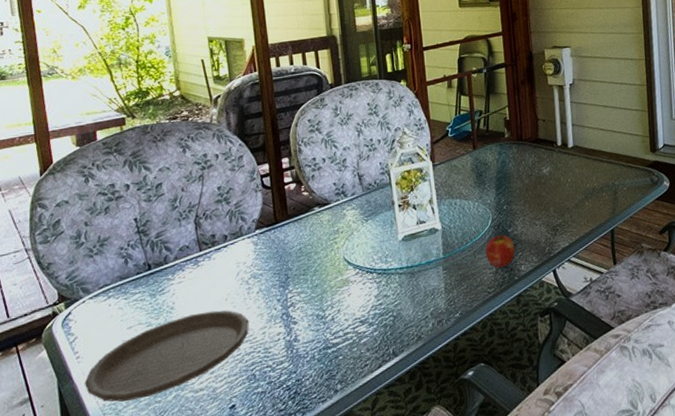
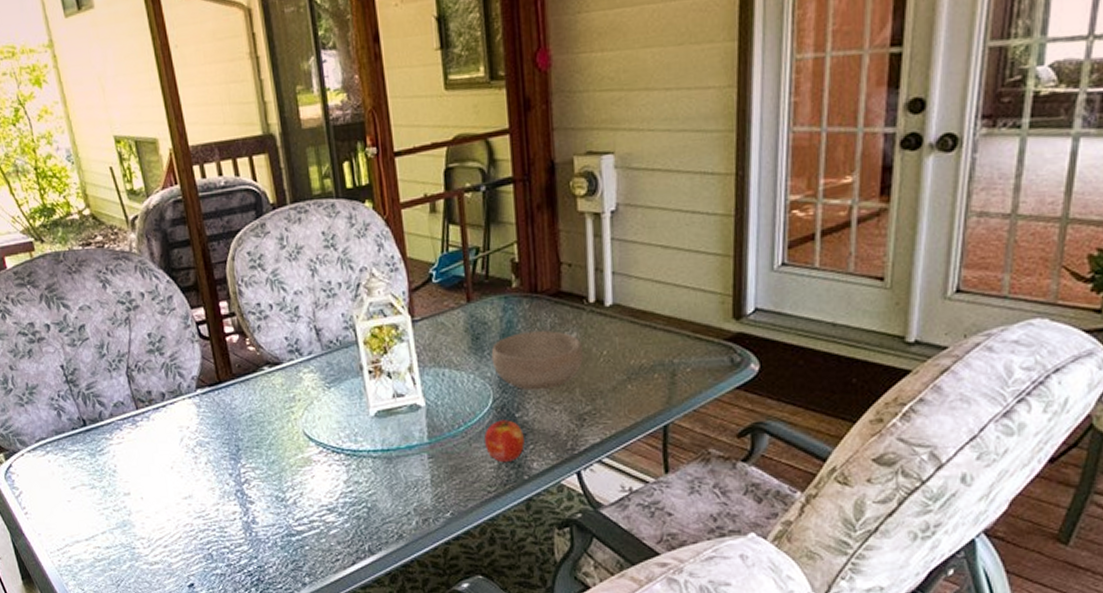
plate: present [85,310,249,402] -> none [37,479,201,565]
bowl: none [490,167,555,211] -> present [491,331,583,391]

